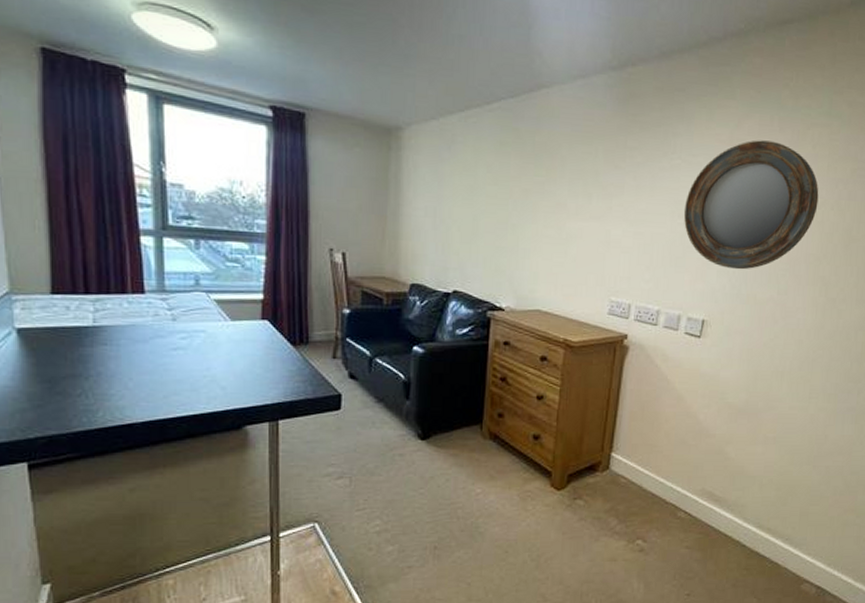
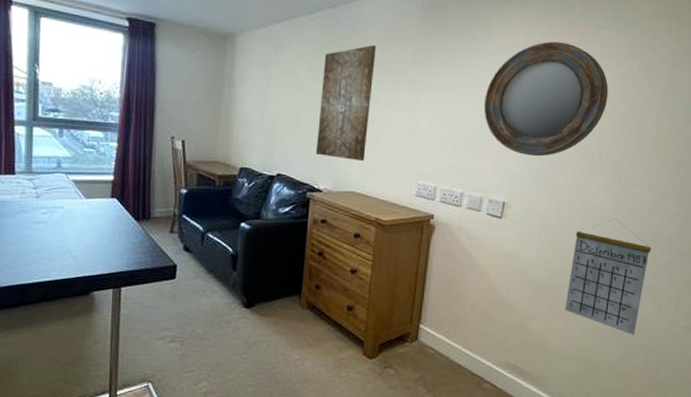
wall art: none [496,141,564,275] -> present [315,44,376,161]
calendar: none [764,336,856,458] -> present [565,218,651,335]

